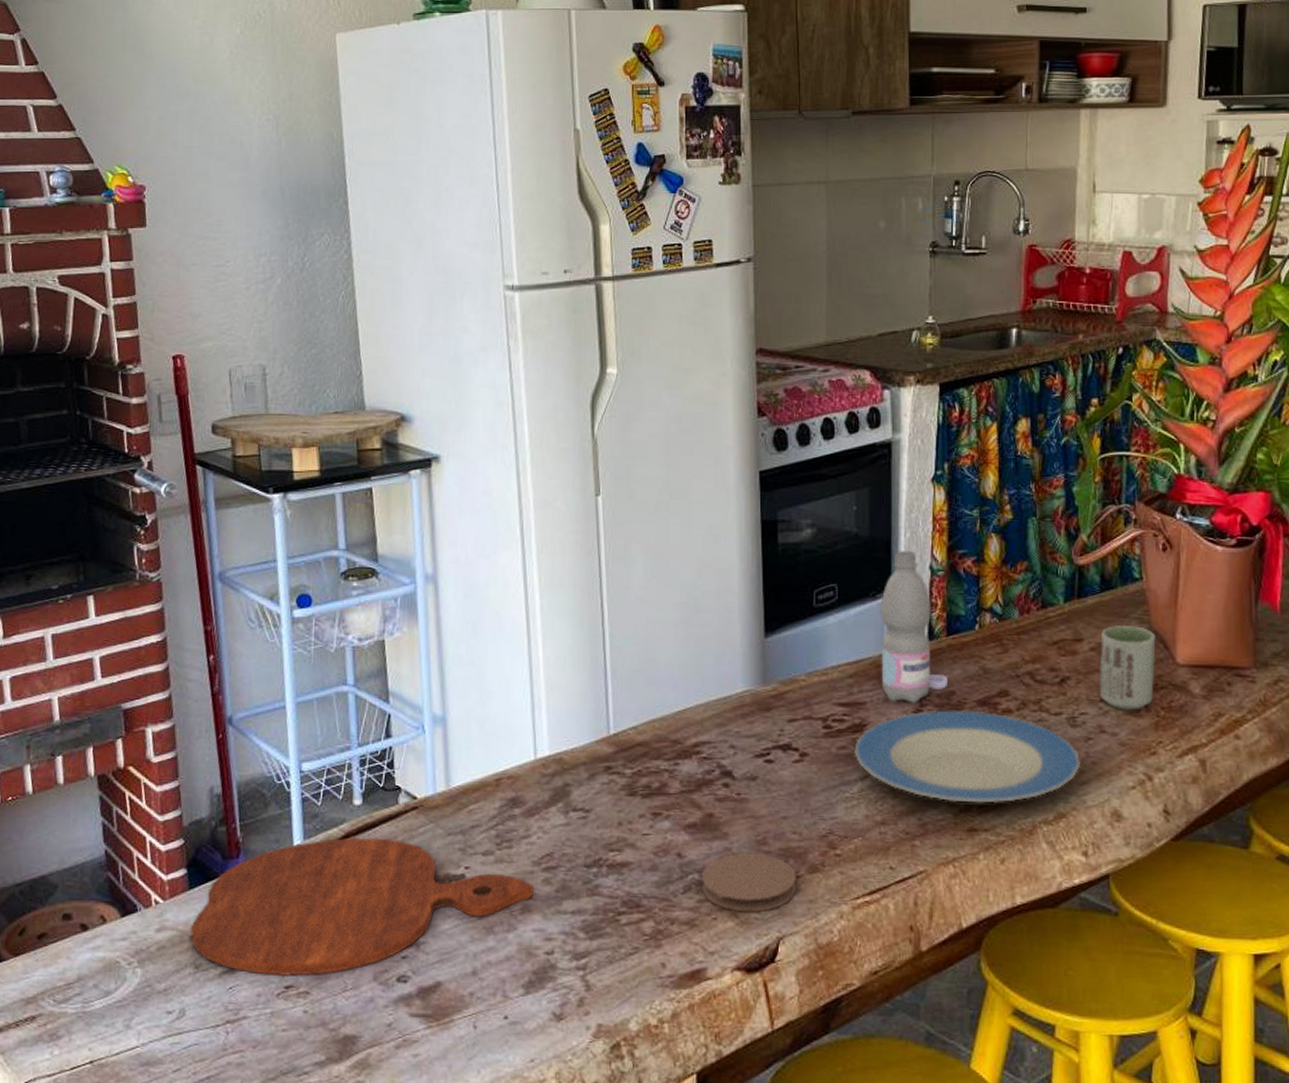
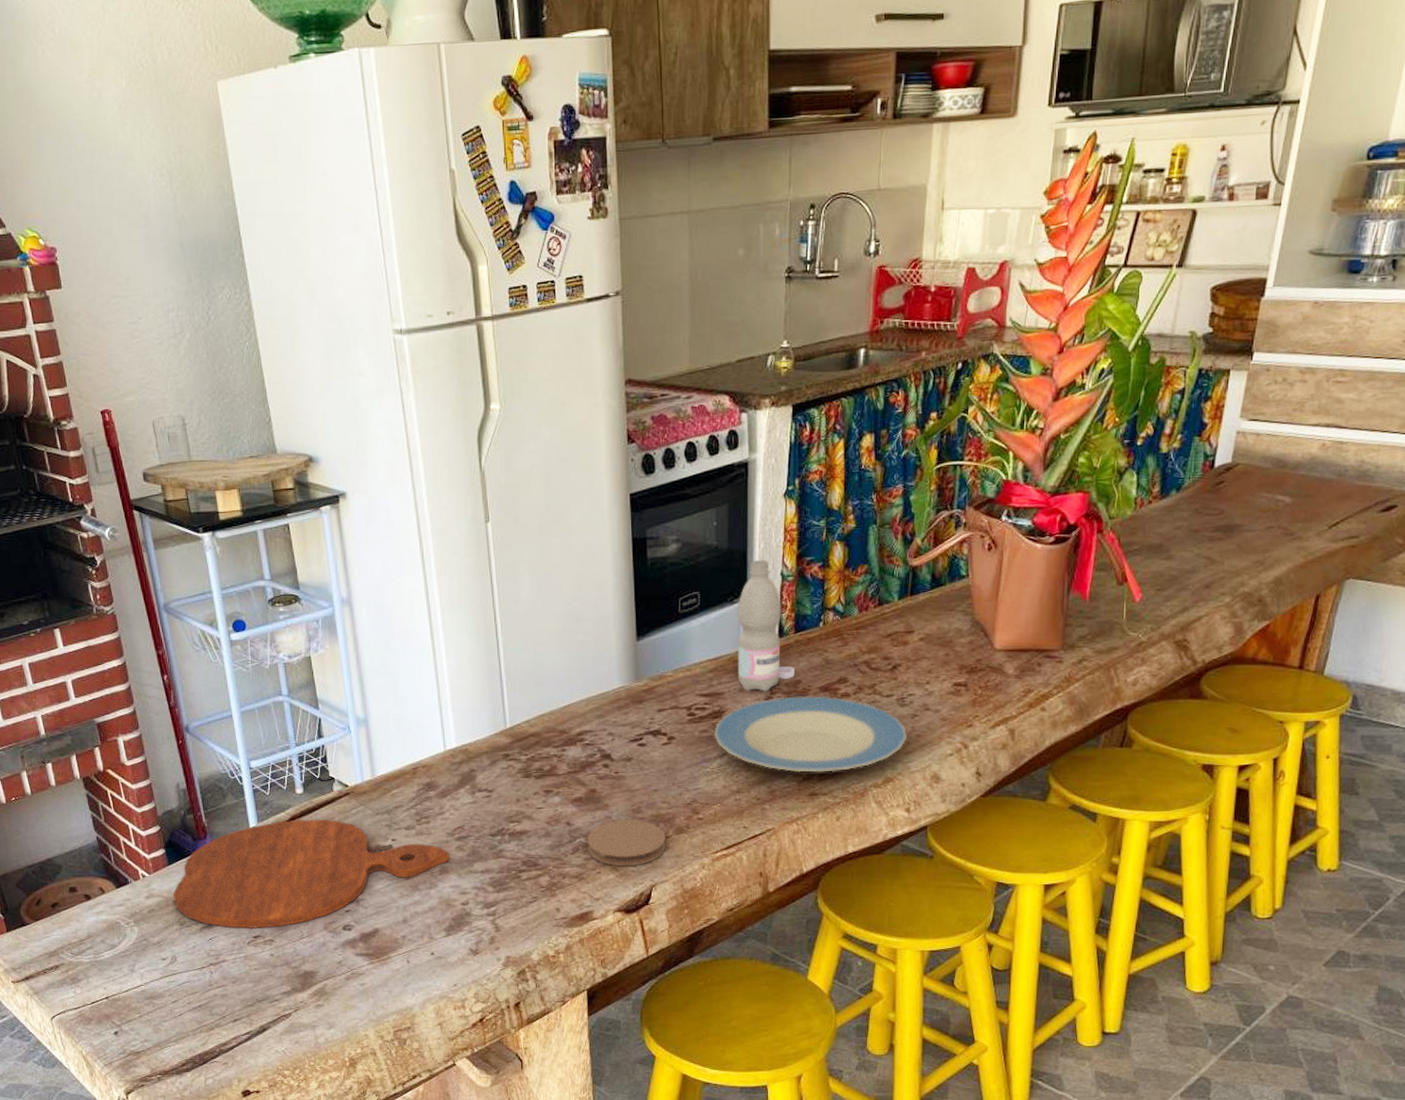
cup: present [1099,626,1156,711] -> none [925,618,977,691]

